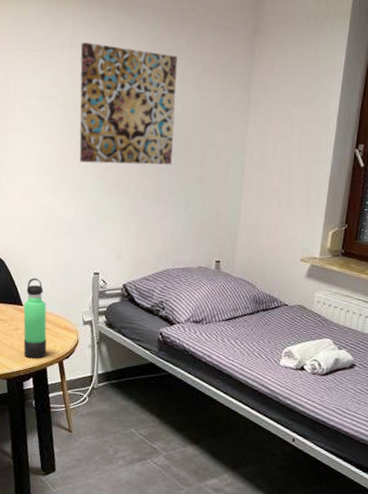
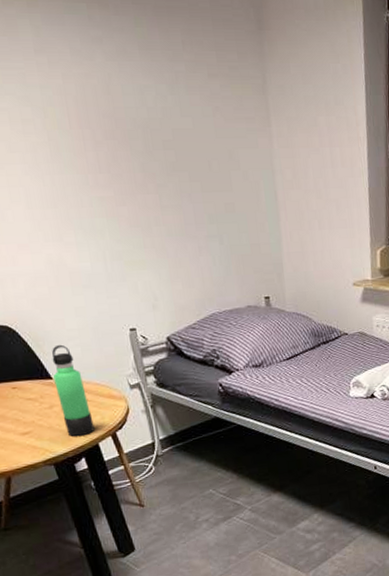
wall art: present [79,42,178,165] -> none [48,45,193,199]

